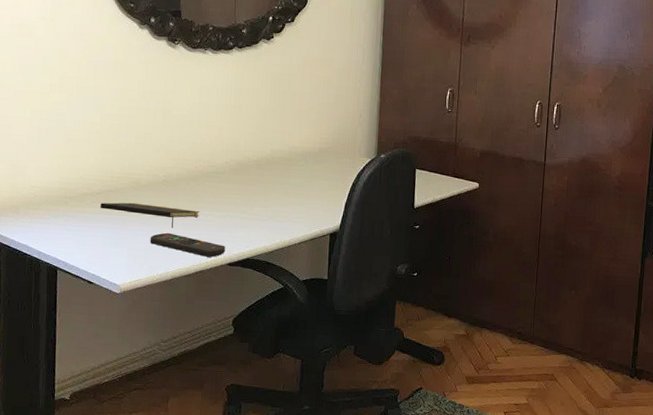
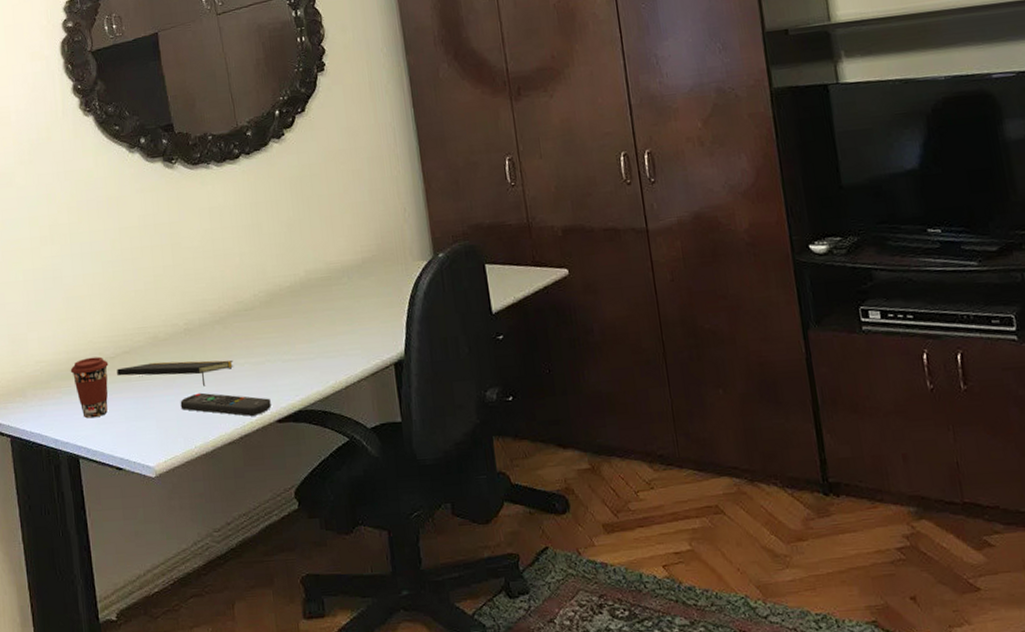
coffee cup: none [60,190,94,239] -> present [70,356,109,419]

